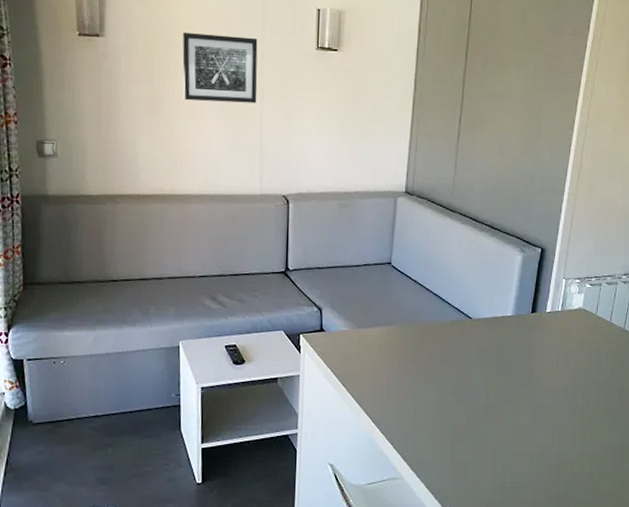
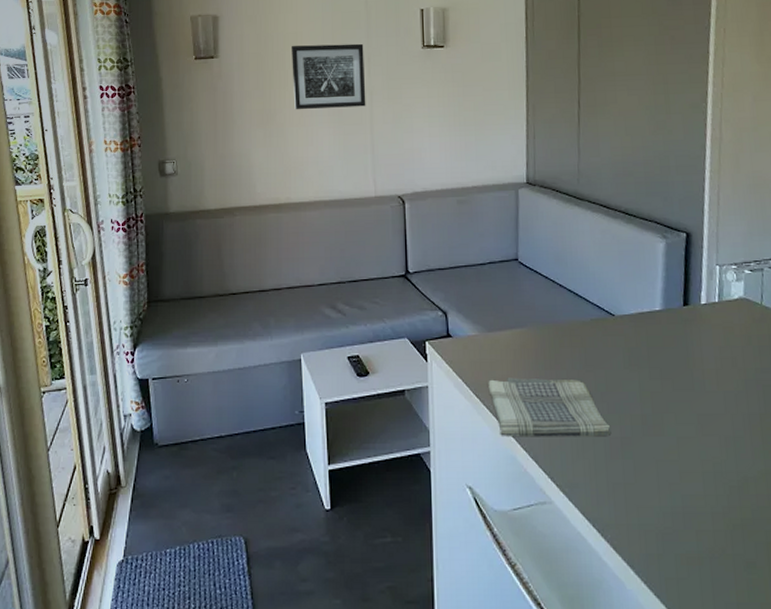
dish towel: none [355,370,458,423] -> present [488,377,610,437]

